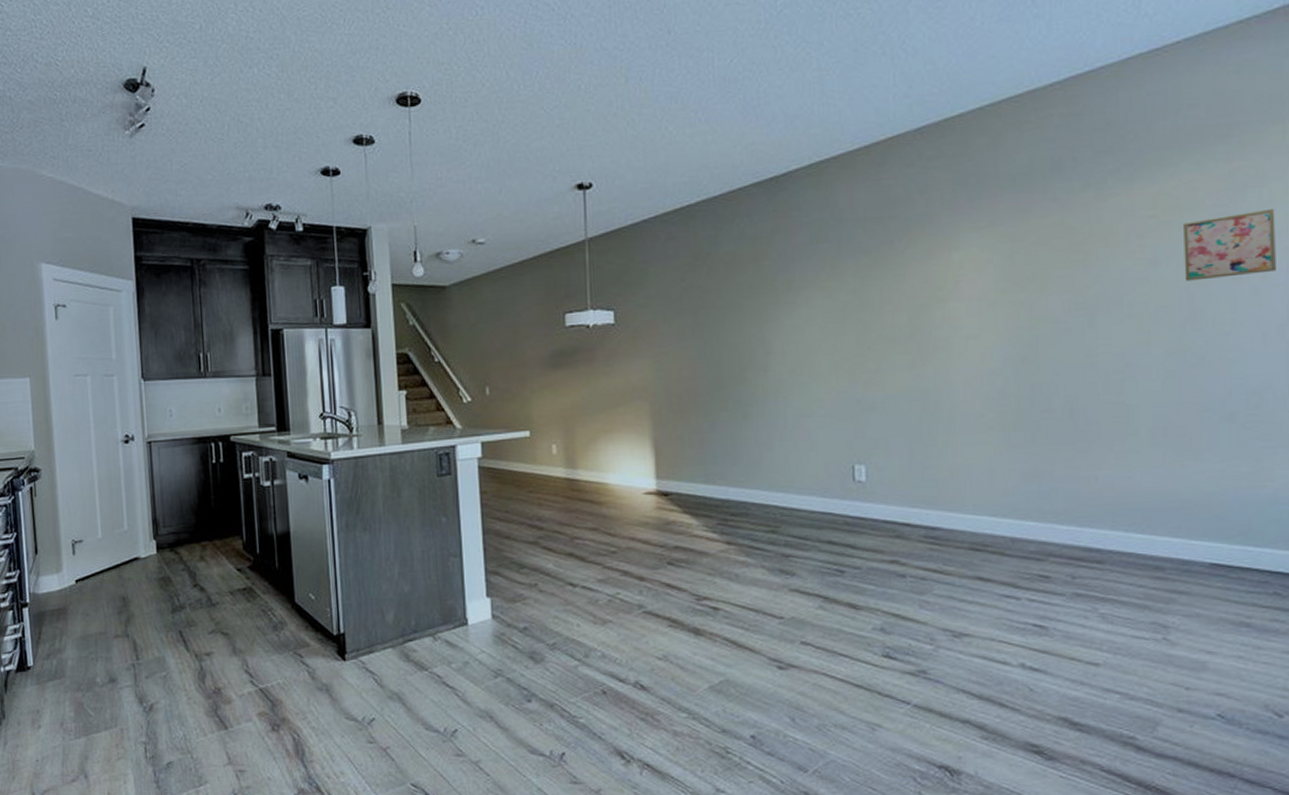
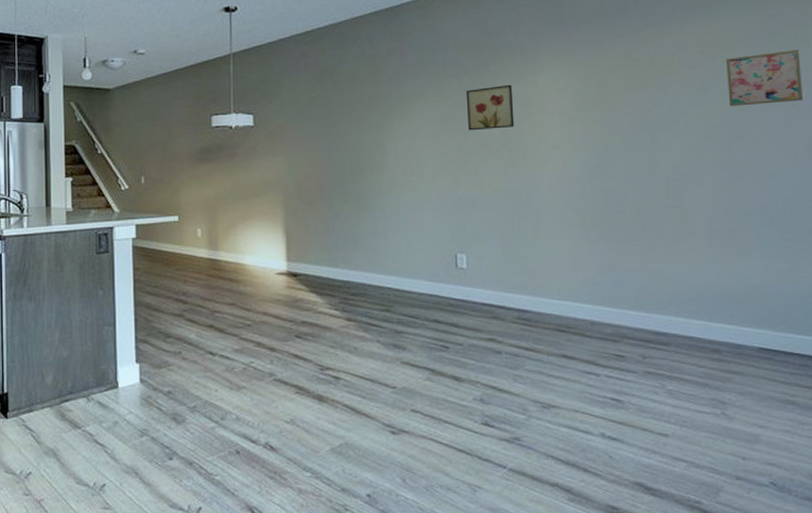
wall art: none [865,264,924,321] -> present [466,84,515,131]

